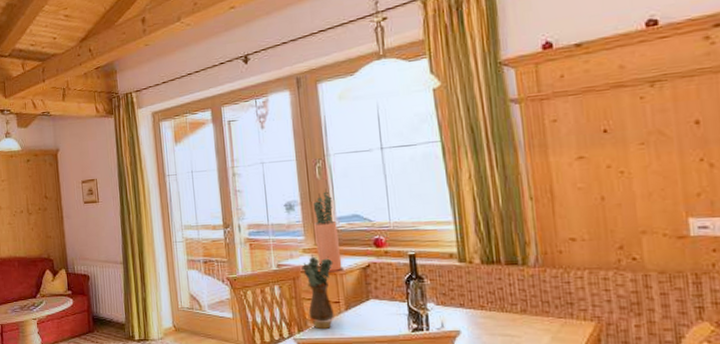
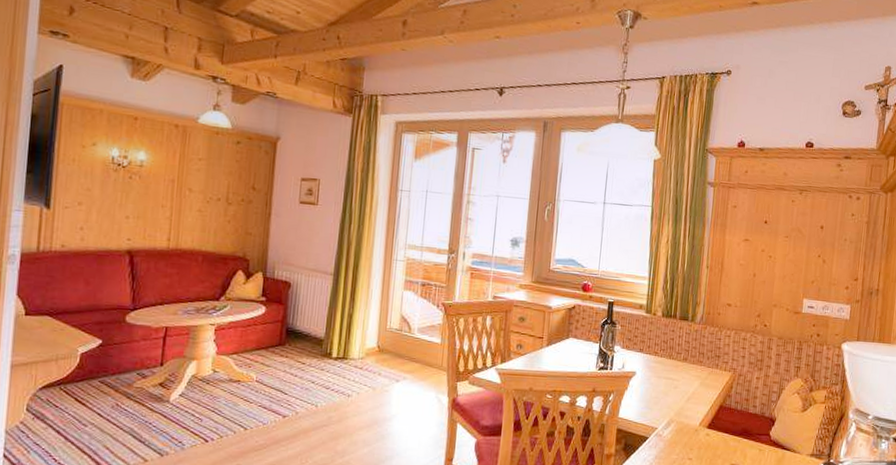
vase: present [302,253,334,329] -> none [513,290,545,361]
vase: present [312,189,342,273] -> none [531,231,554,310]

